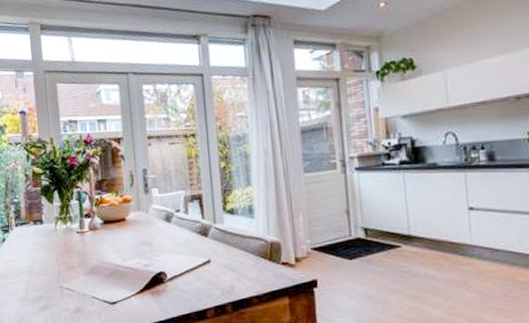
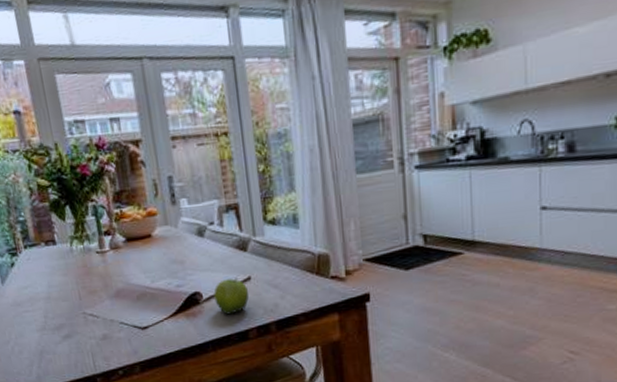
fruit: none [177,259,209,294] -> present [213,277,249,315]

